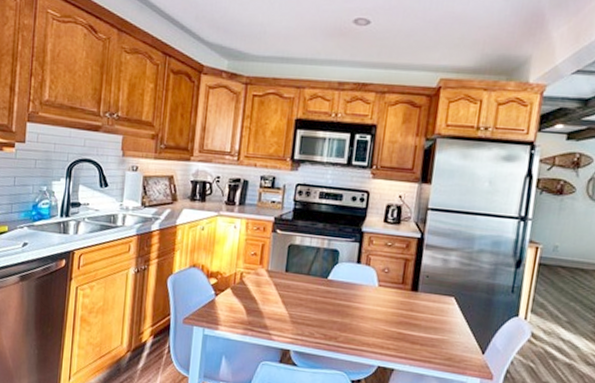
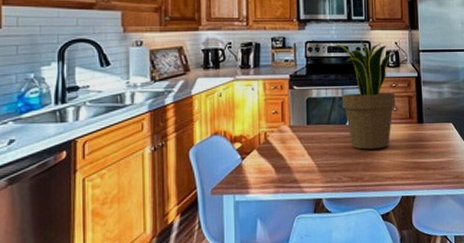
potted plant: none [325,189,393,311] -> present [335,41,396,150]

